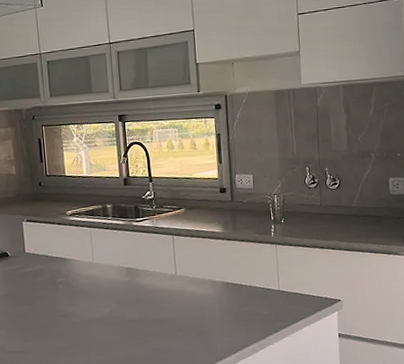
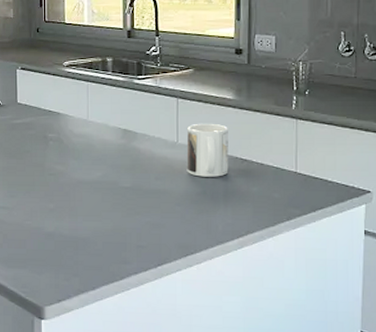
mug: none [184,255,222,303] -> present [186,123,229,177]

